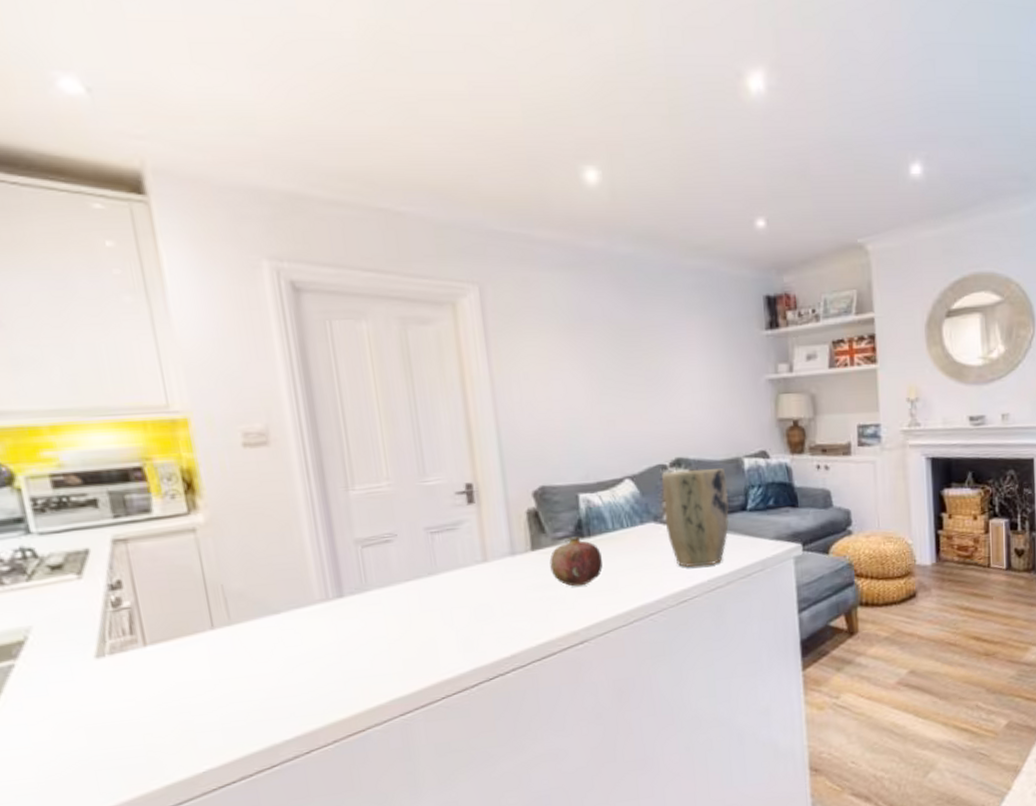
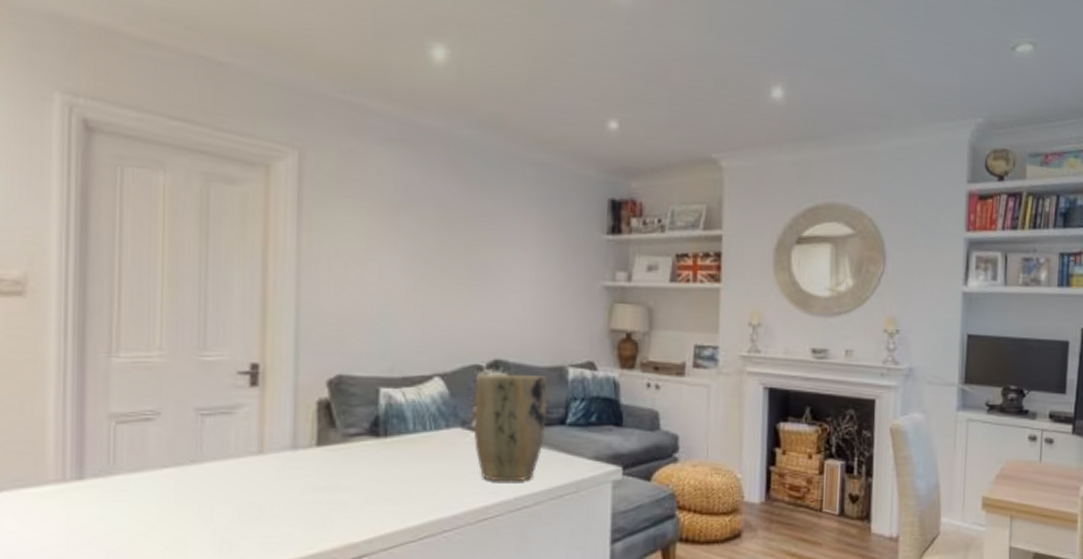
fruit: present [549,536,603,587] -> none [336,435,397,492]

